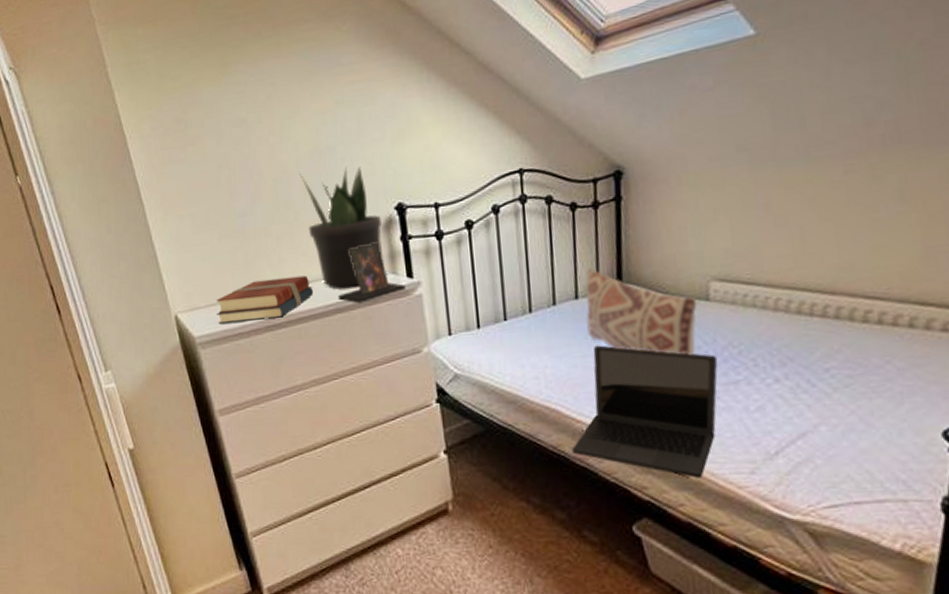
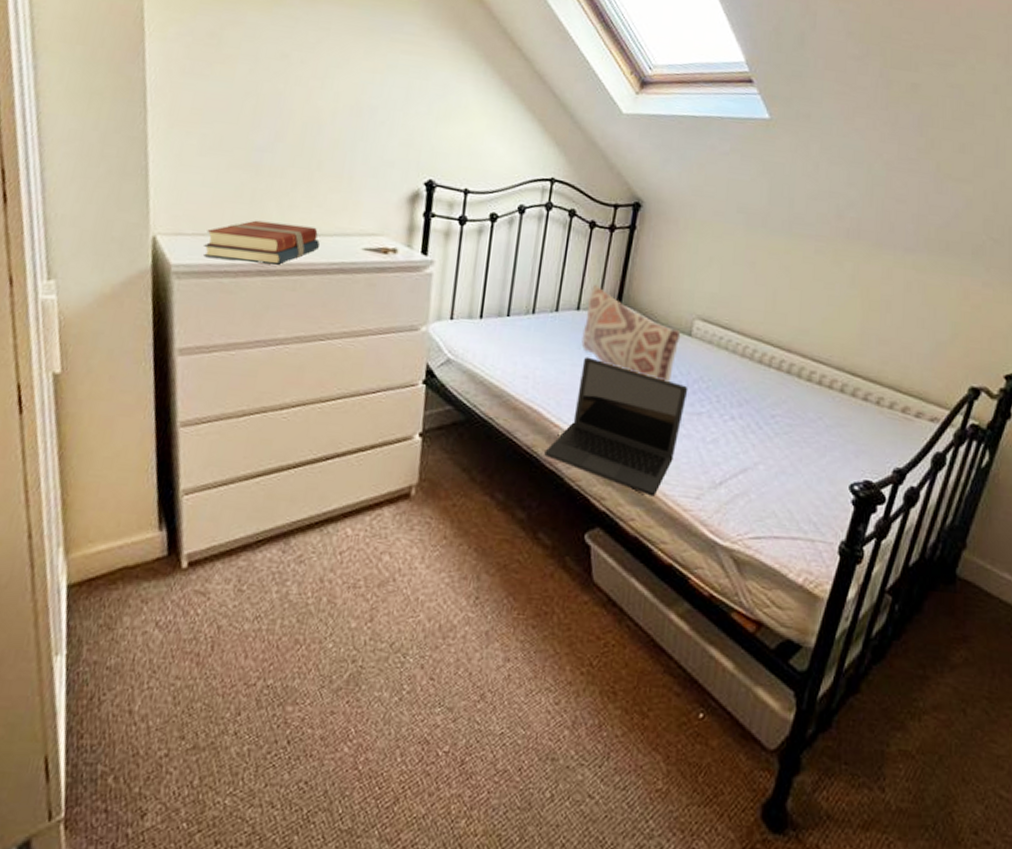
planter: present [299,167,385,289] -> none [329,125,408,252]
photo frame: present [337,243,406,304] -> none [344,211,418,269]

